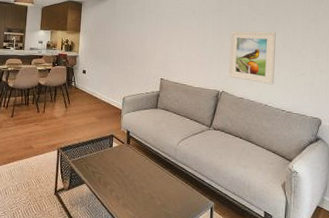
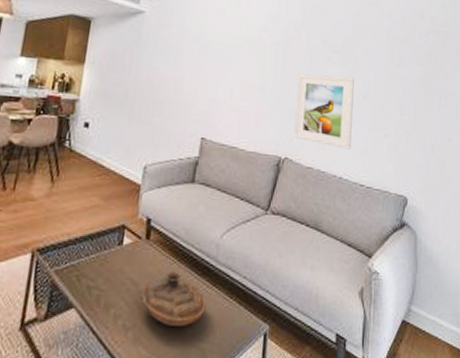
decorative bowl: none [126,164,170,200] -> present [140,270,206,328]

